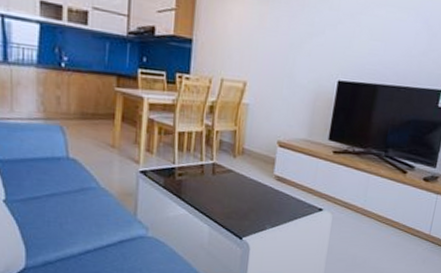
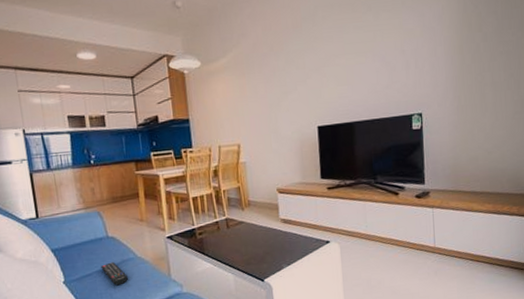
remote control: none [54,187,86,216] -> present [101,262,129,286]

